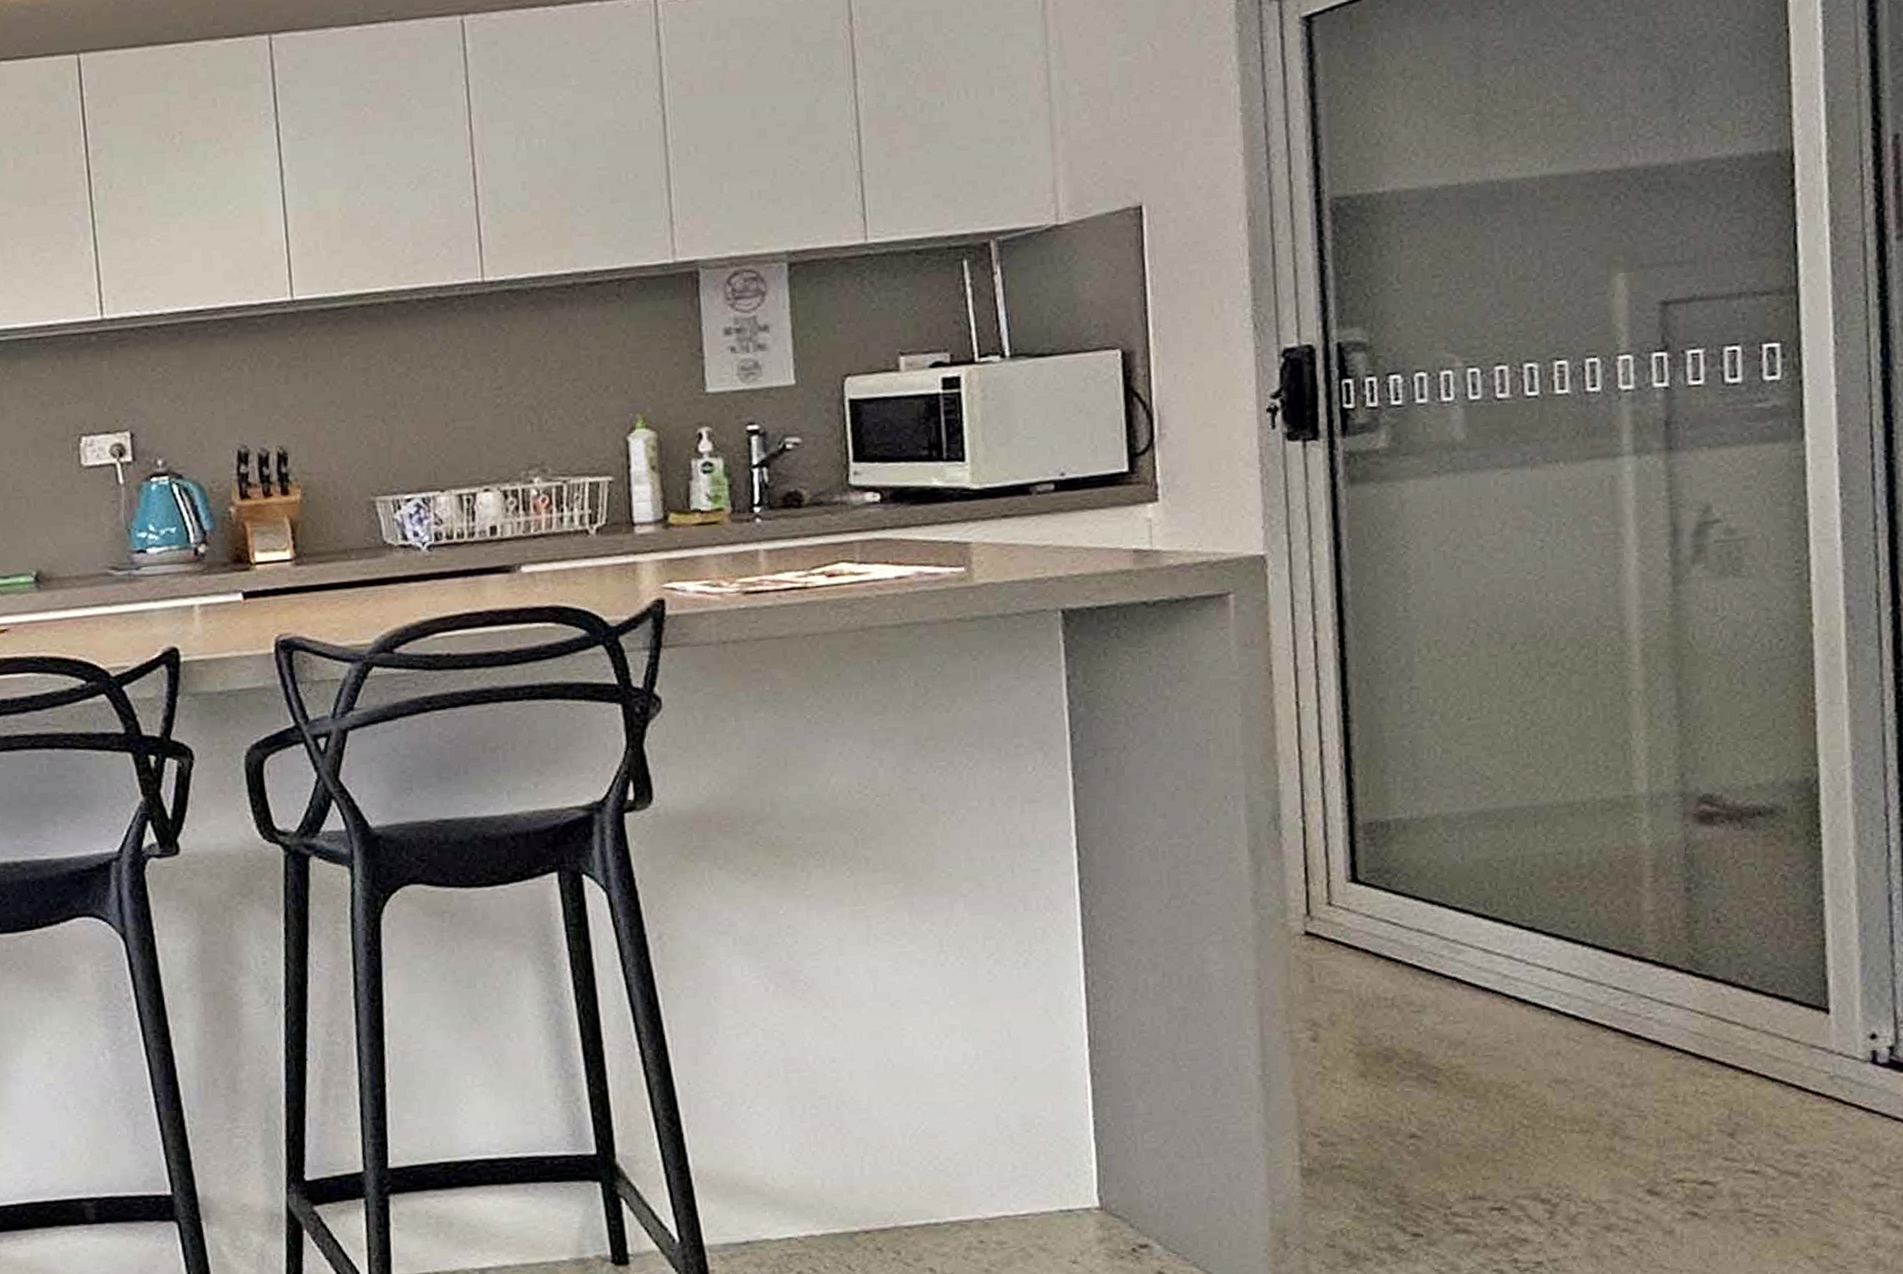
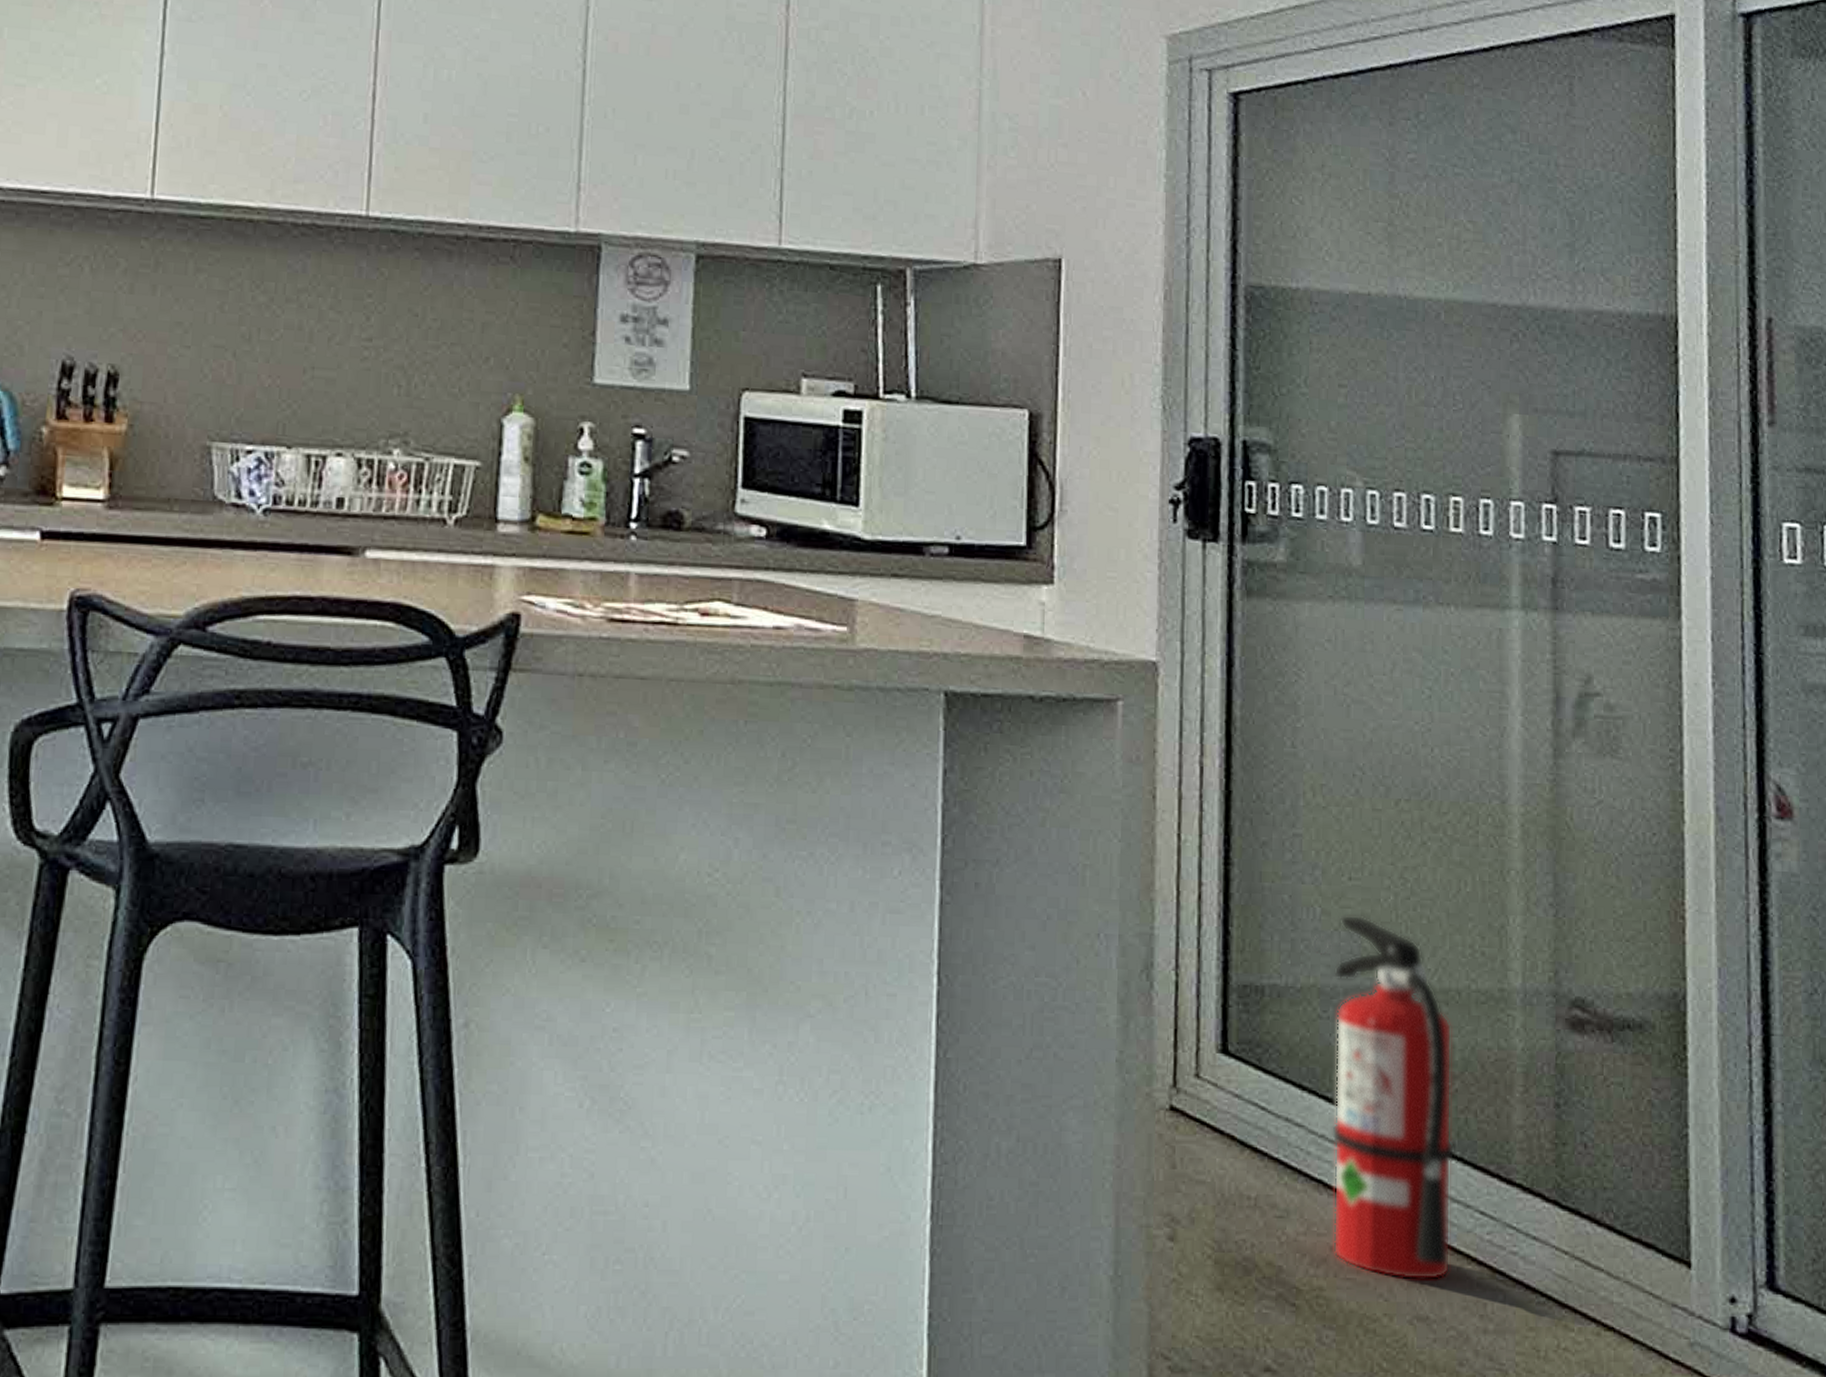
fire extinguisher: none [1434,749,1586,1052] -> present [1312,914,1455,1280]

